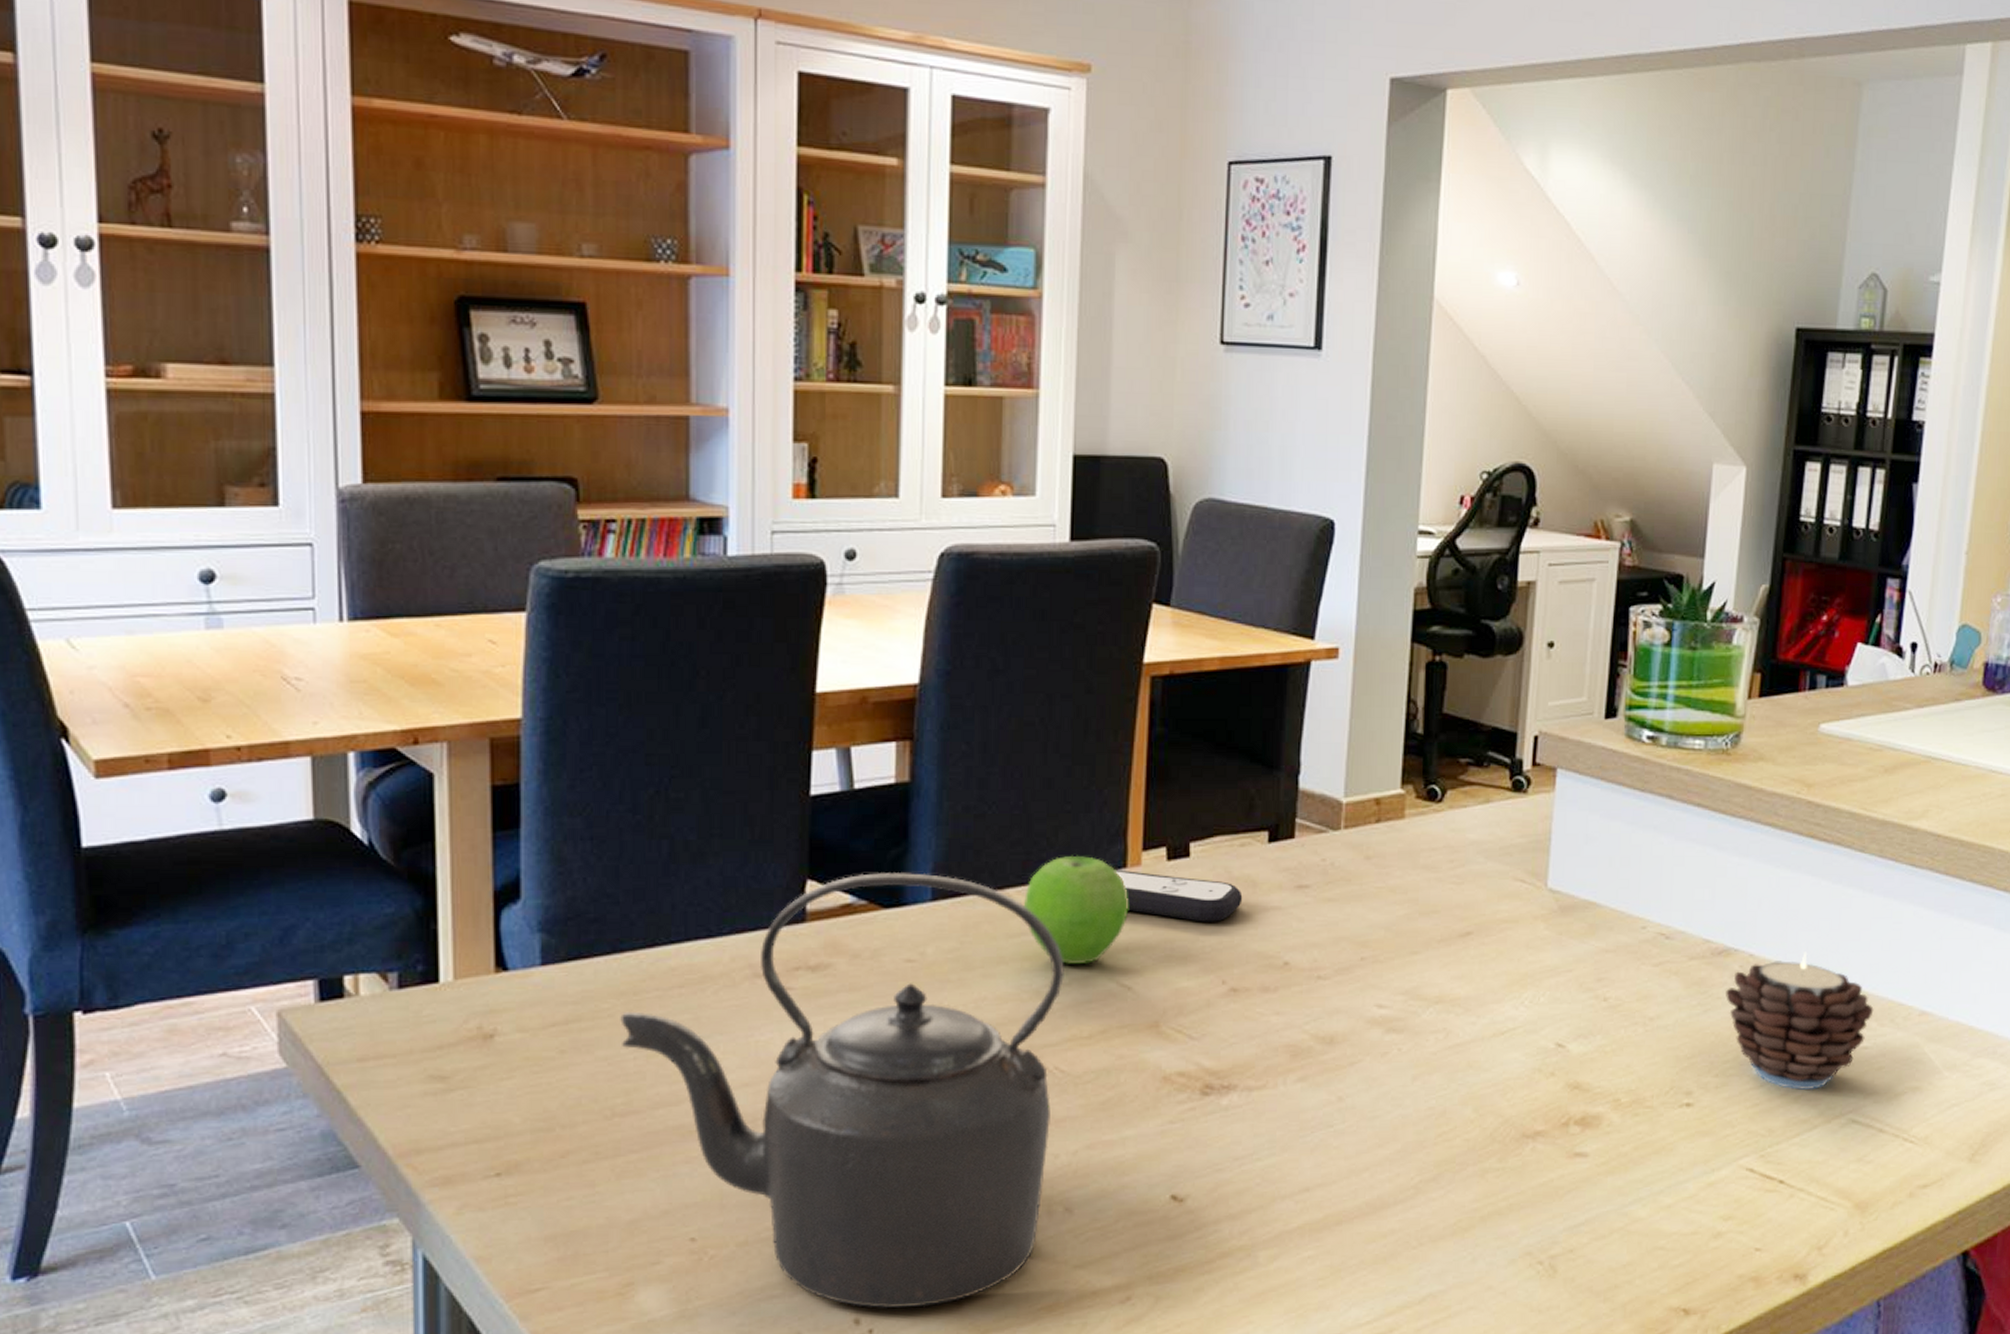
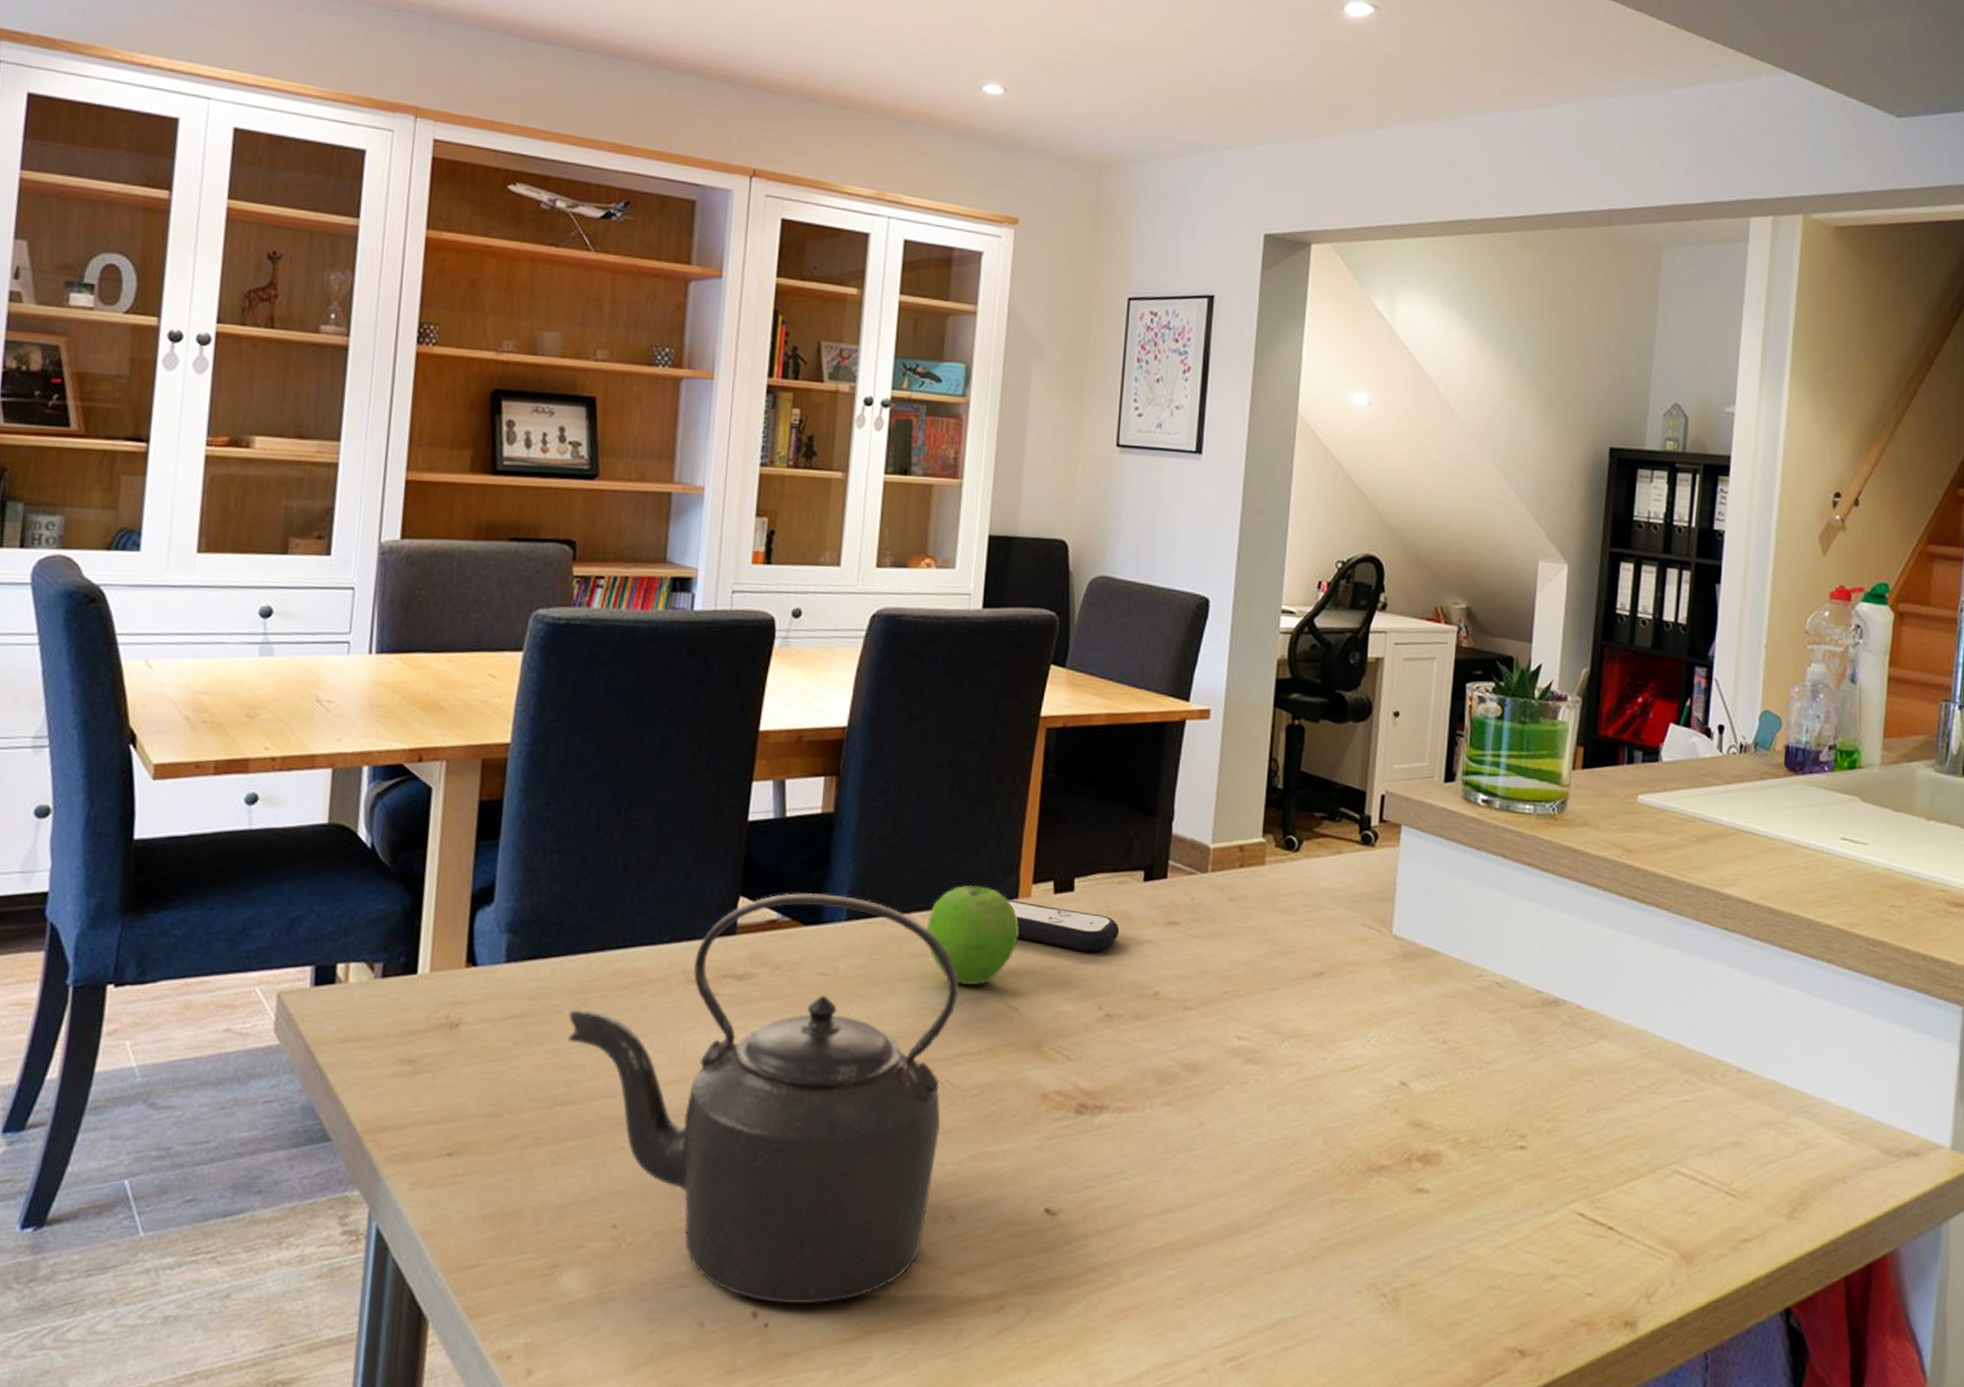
candle: present [1726,952,1874,1091] -> none [1556,1006,1694,1140]

